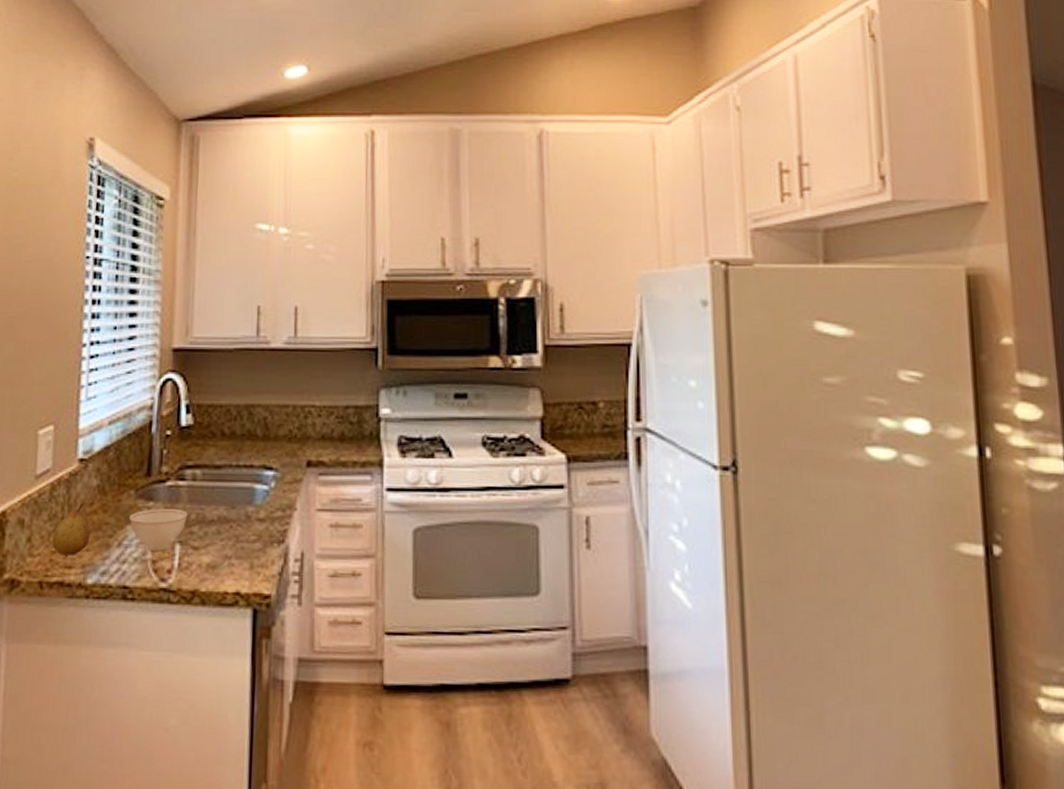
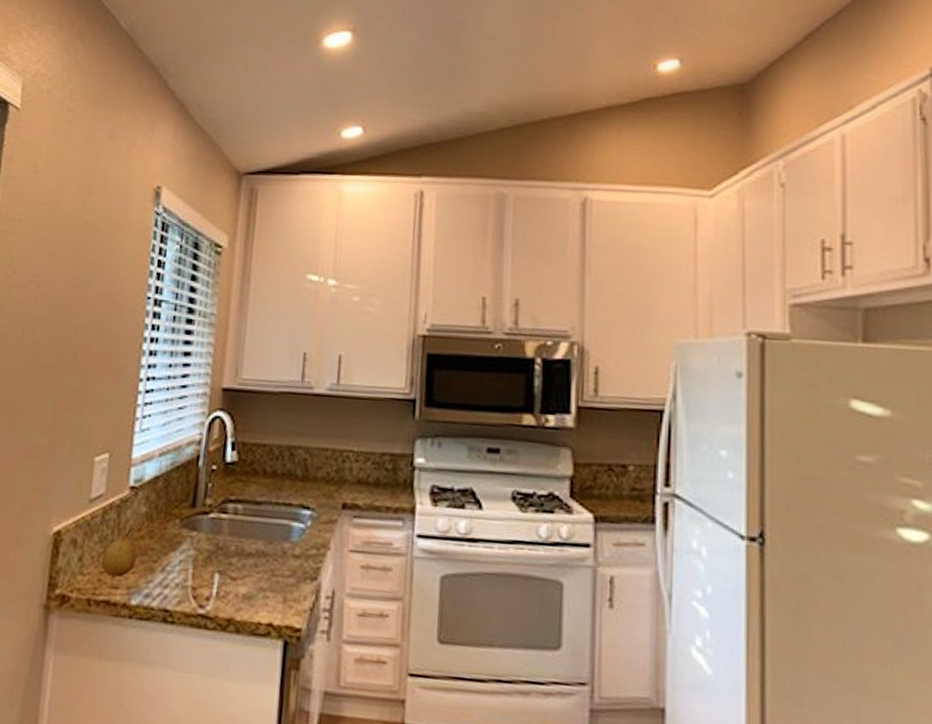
bowl: present [128,508,188,552] -> none [172,538,228,580]

